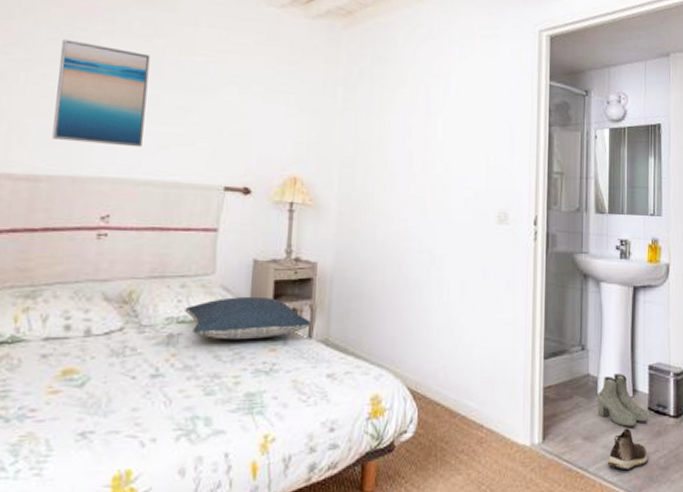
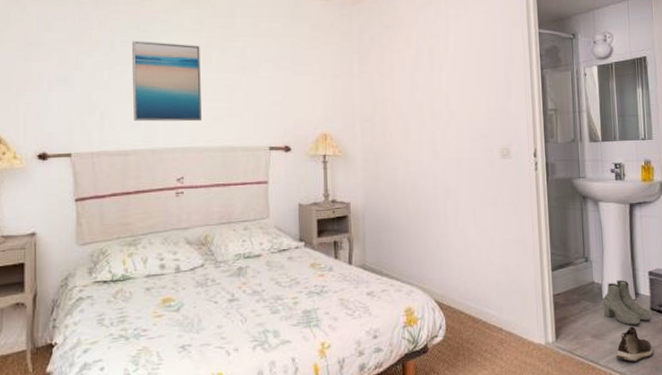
pillow: present [184,296,311,340] -> none [249,233,350,270]

